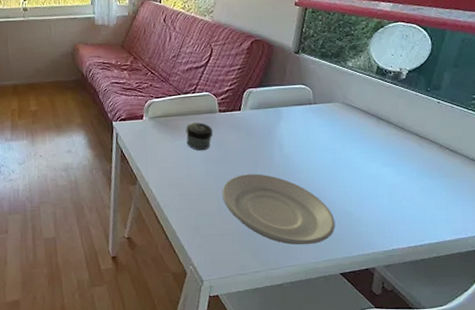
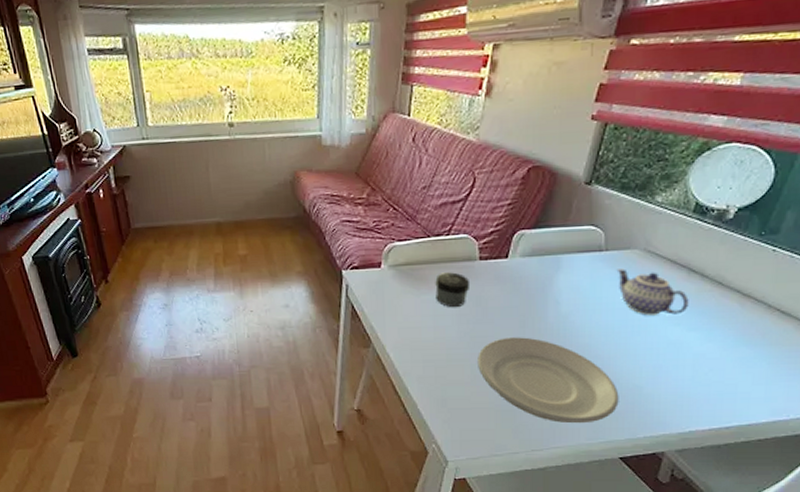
teapot: none [324,118,381,155] -> present [616,269,689,316]

